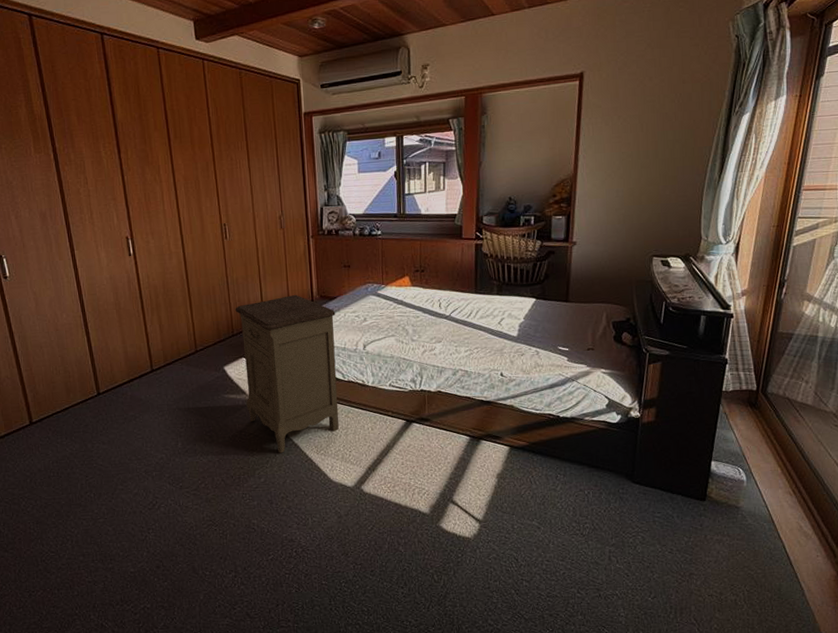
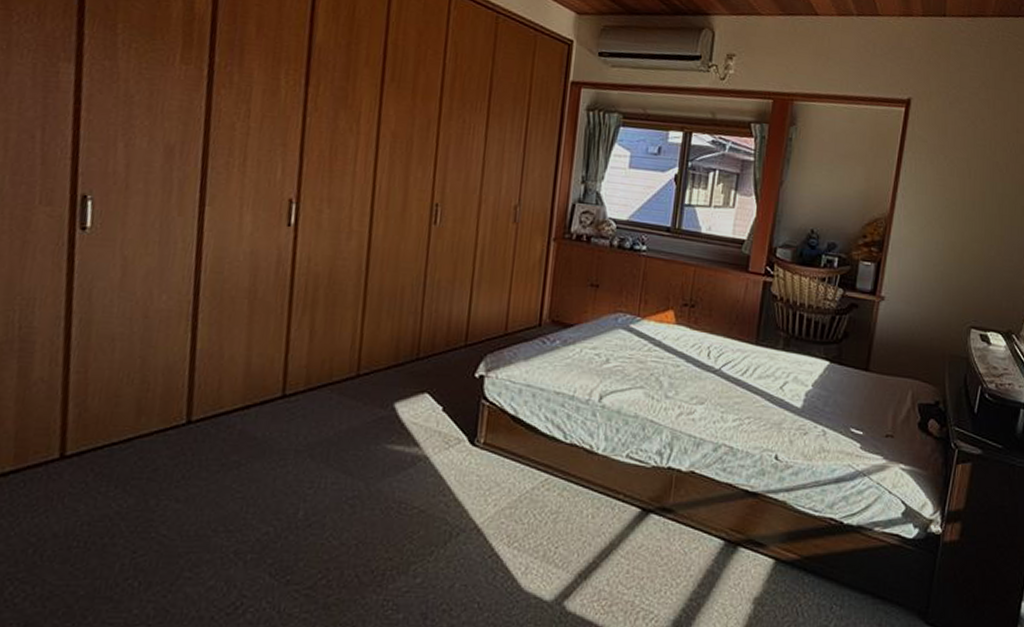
nightstand: present [235,294,339,453] -> none [416,313,569,541]

